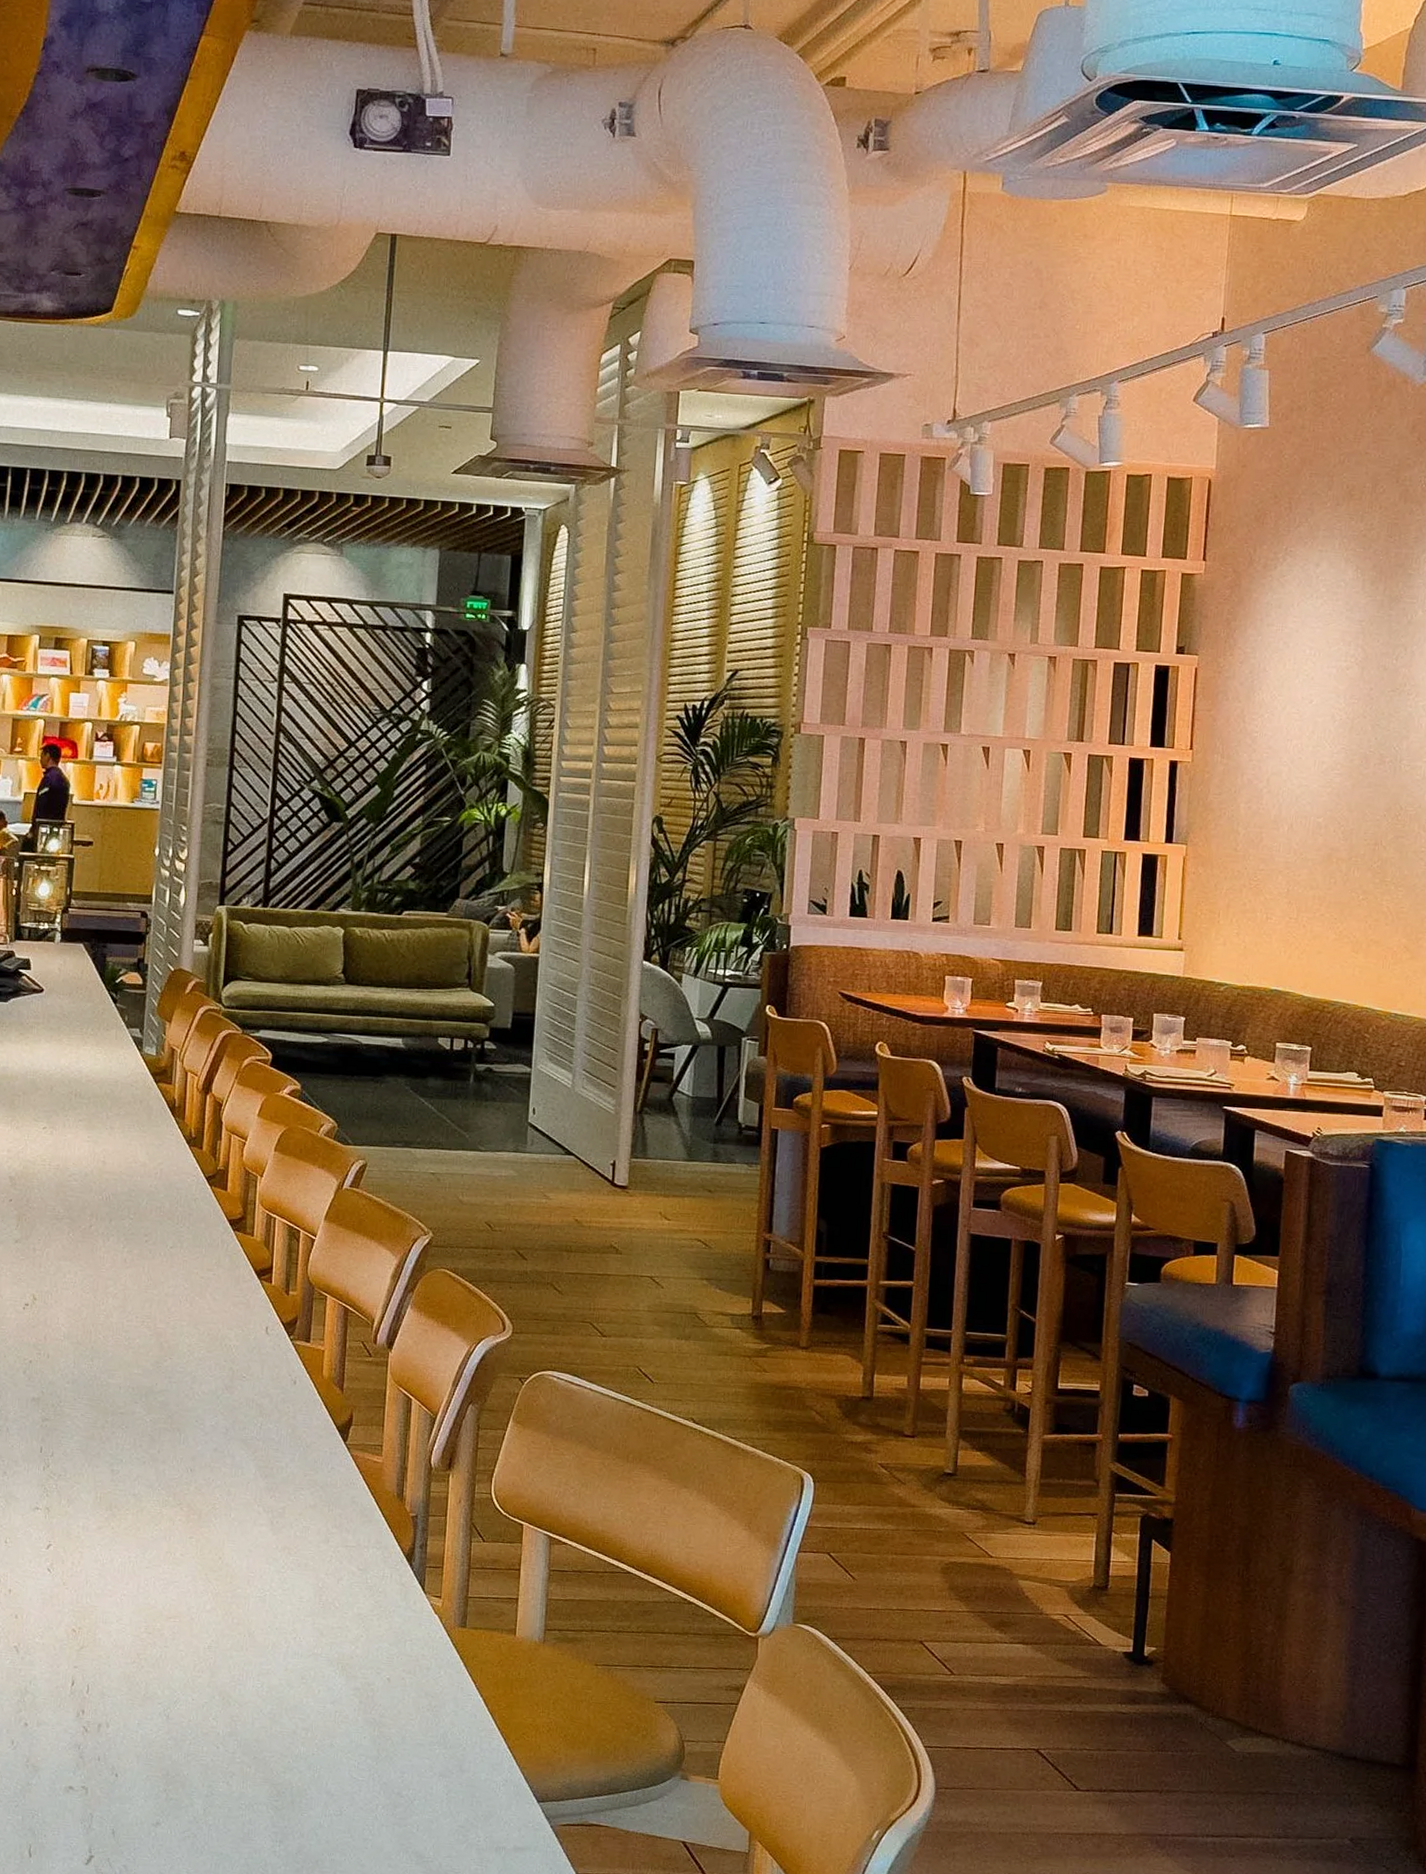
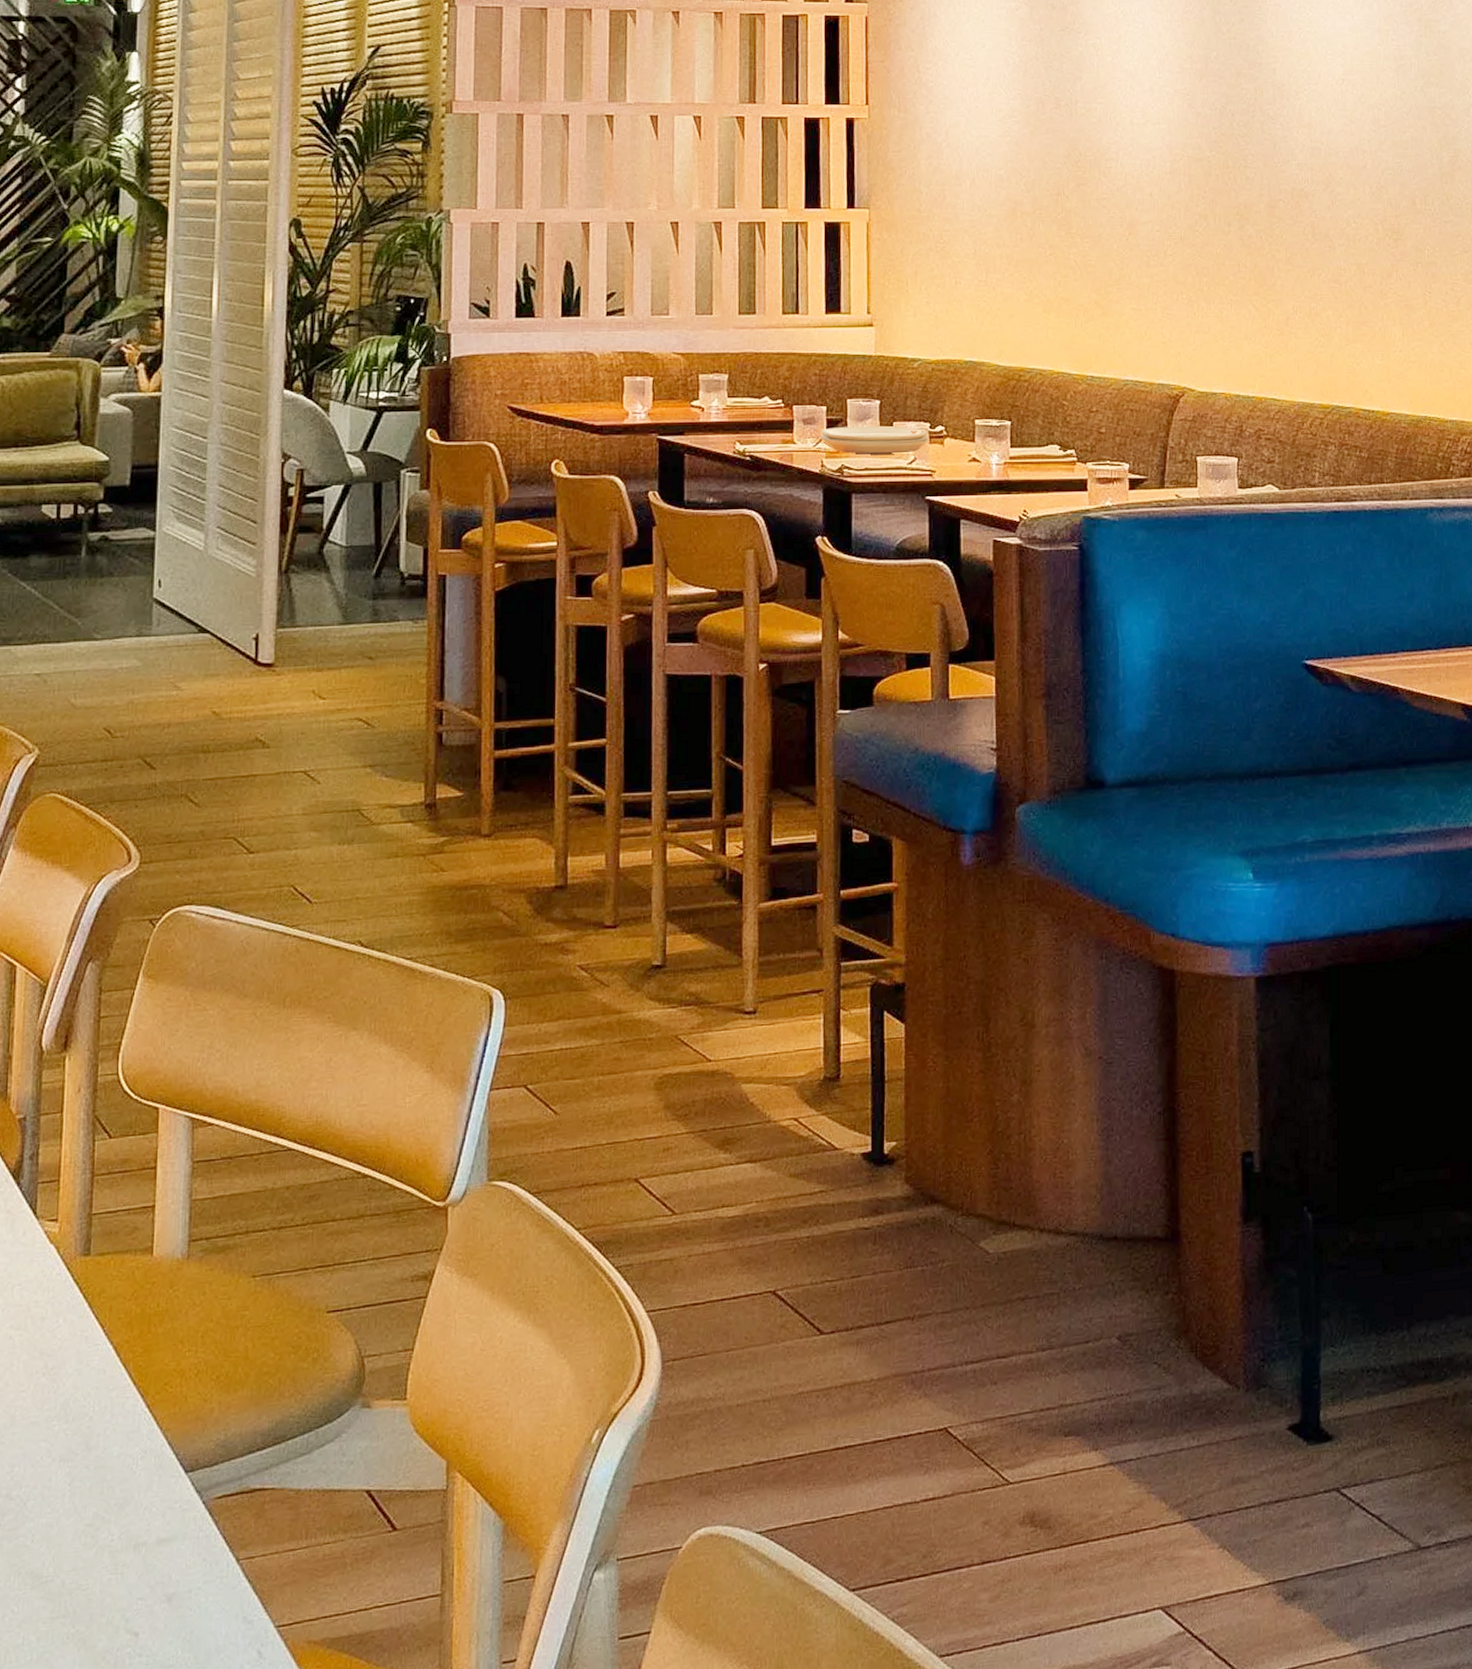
plate: none [1126,1037,1230,1067] -> present [821,425,929,455]

